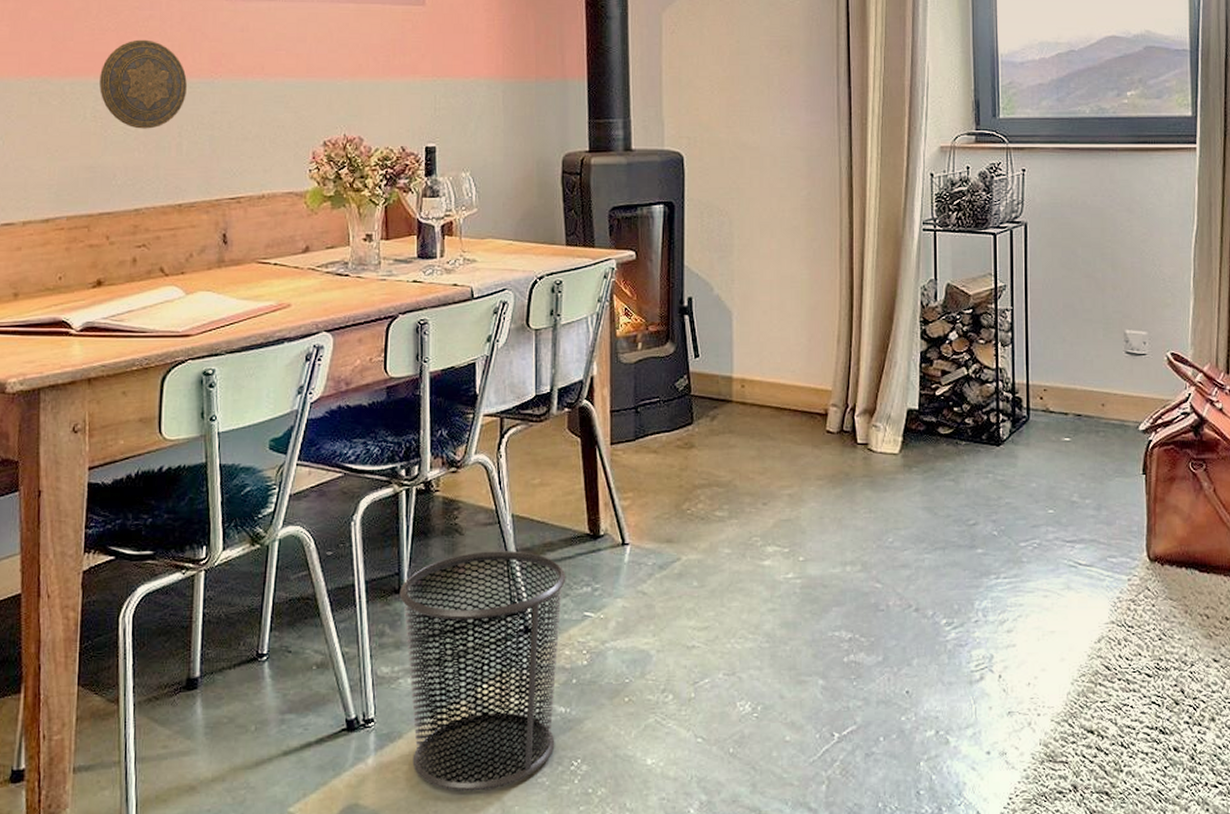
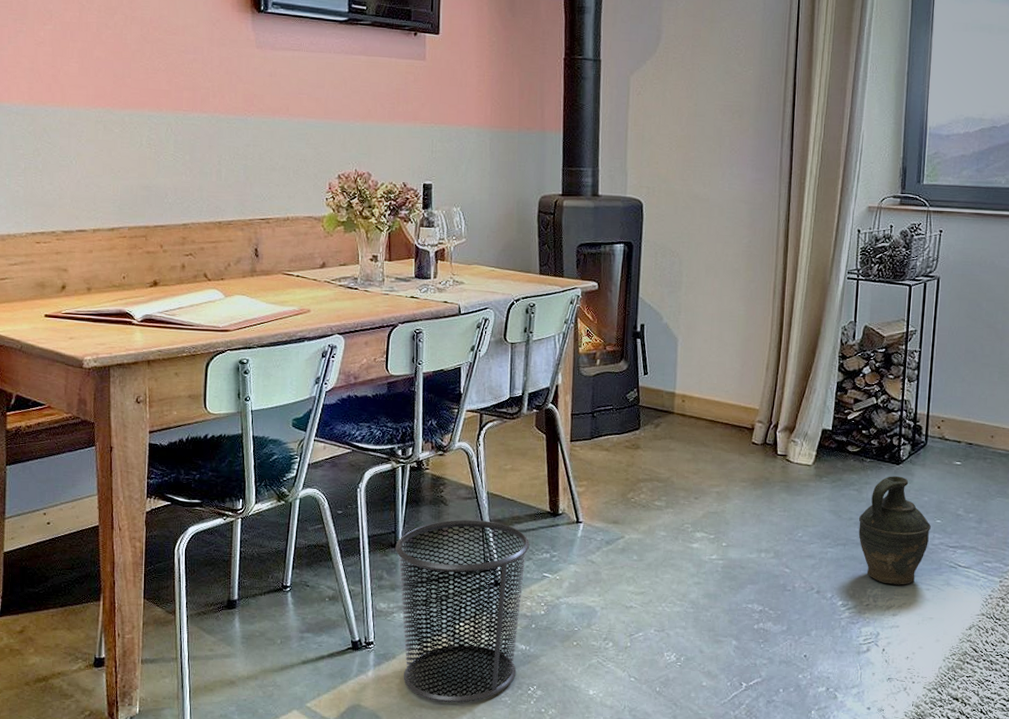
decorative plate: present [99,39,187,129] -> none [153,79,225,157]
ceramic jug: none [957,460,1042,594] -> present [858,476,931,585]

